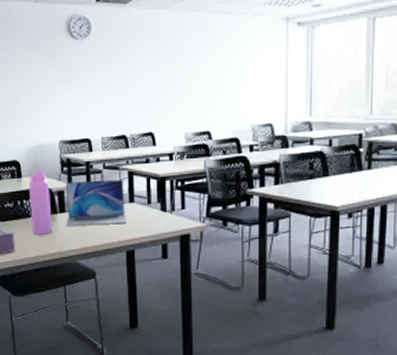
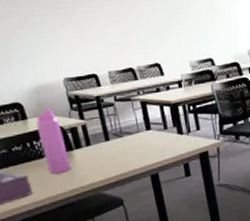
laptop: present [65,180,126,227] -> none [77,110,146,162]

